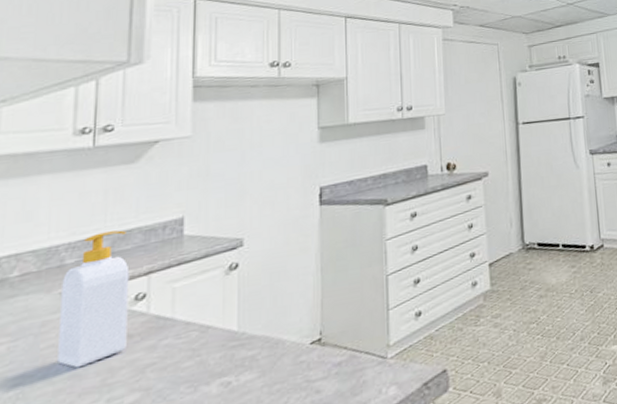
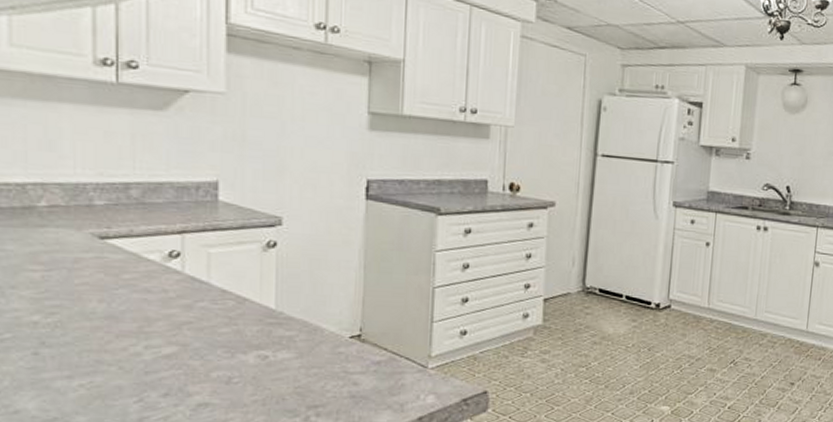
soap bottle: present [57,230,130,369] -> none [93,179,162,311]

